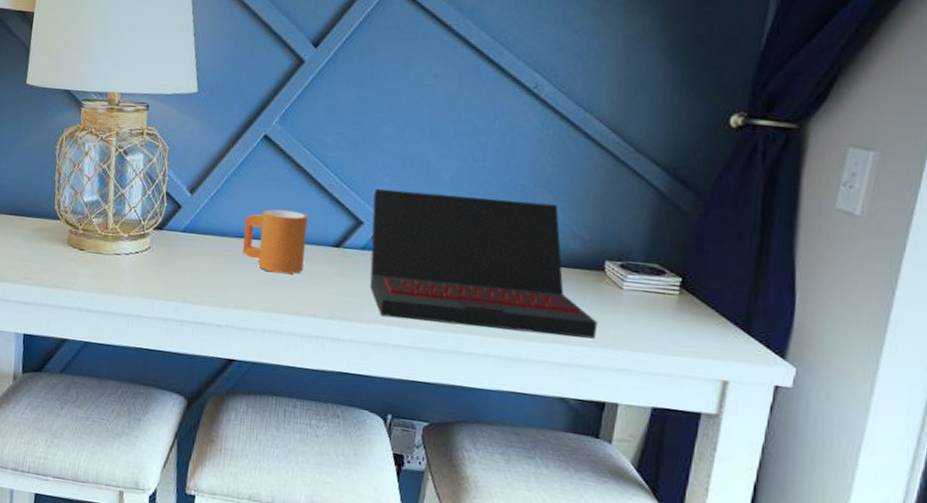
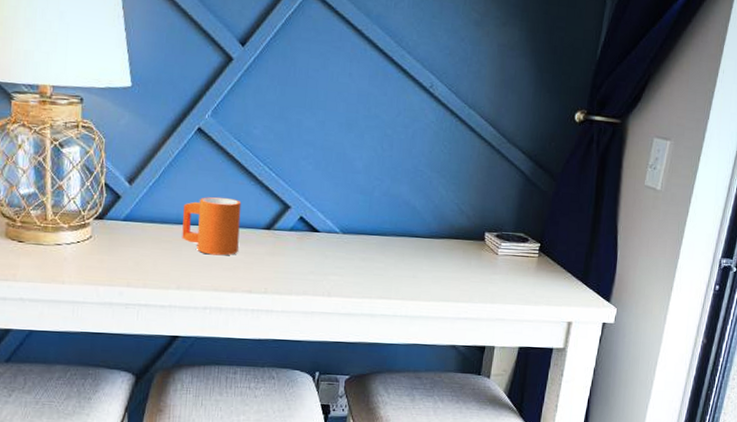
laptop: present [369,188,598,339] -> none [297,176,480,296]

